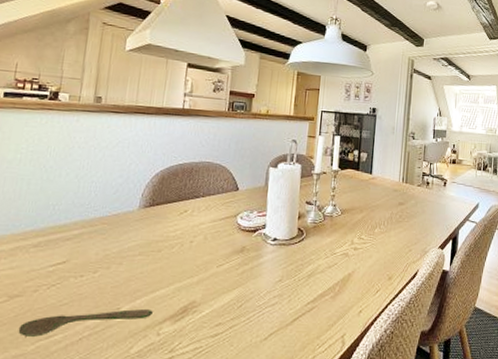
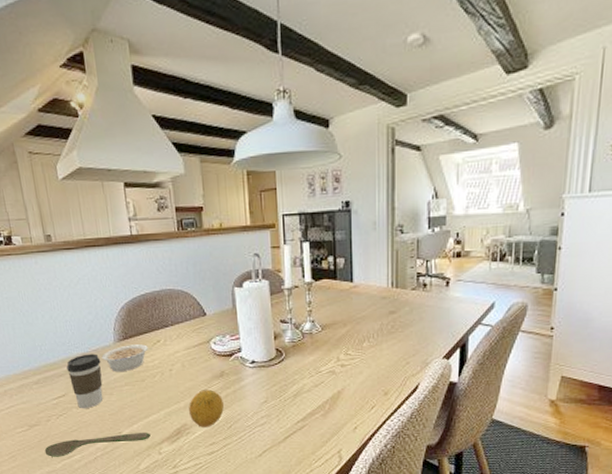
coffee cup: none [77,218,119,279] -> present [67,354,103,409]
legume: none [120,212,179,241] -> present [101,344,153,372]
fruit: none [201,265,239,306] -> present [189,390,224,427]

